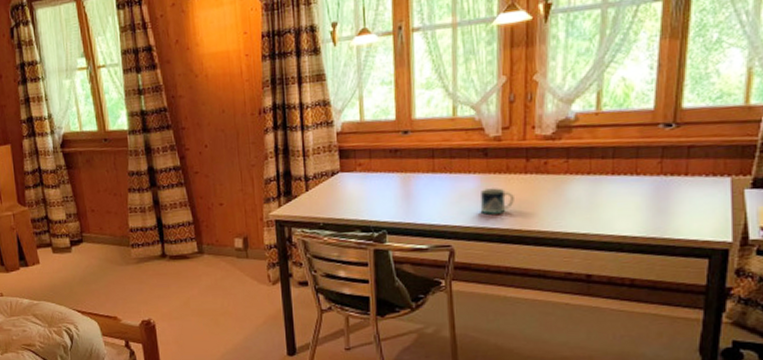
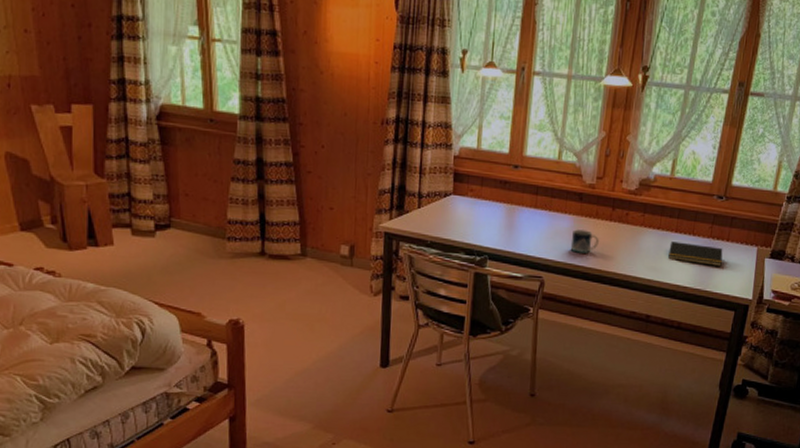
notepad: none [606,184,682,208] -> present [668,241,723,266]

